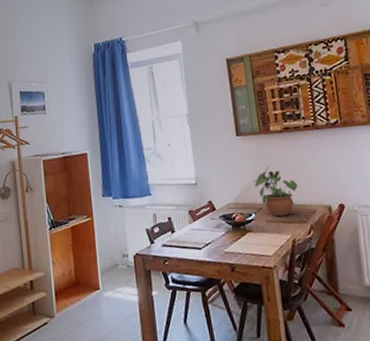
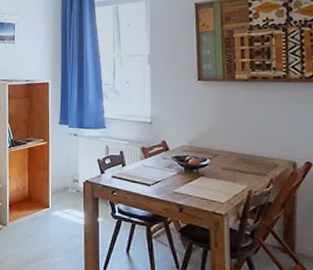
potted plant: present [253,167,297,217] -> none [211,114,260,166]

